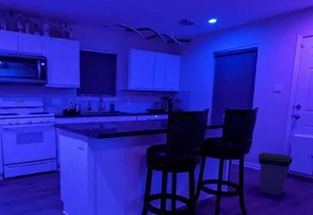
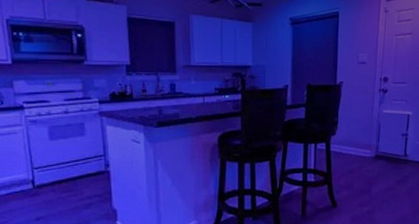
trash can: present [258,153,293,196] -> none [345,133,383,182]

